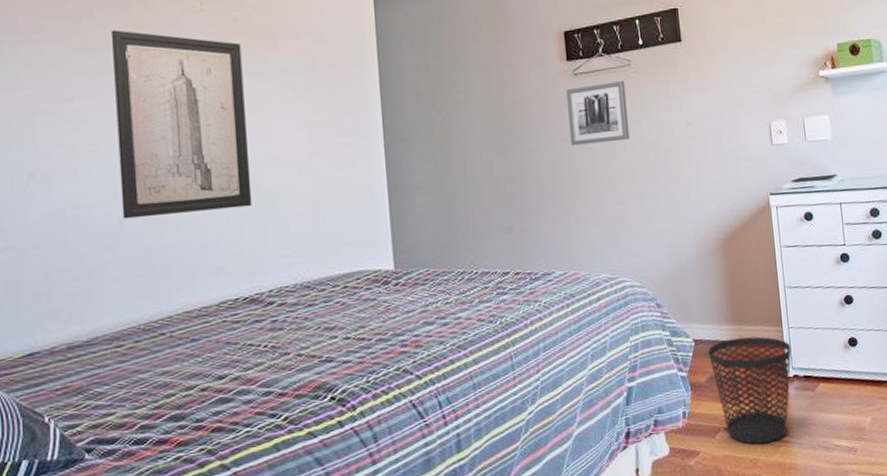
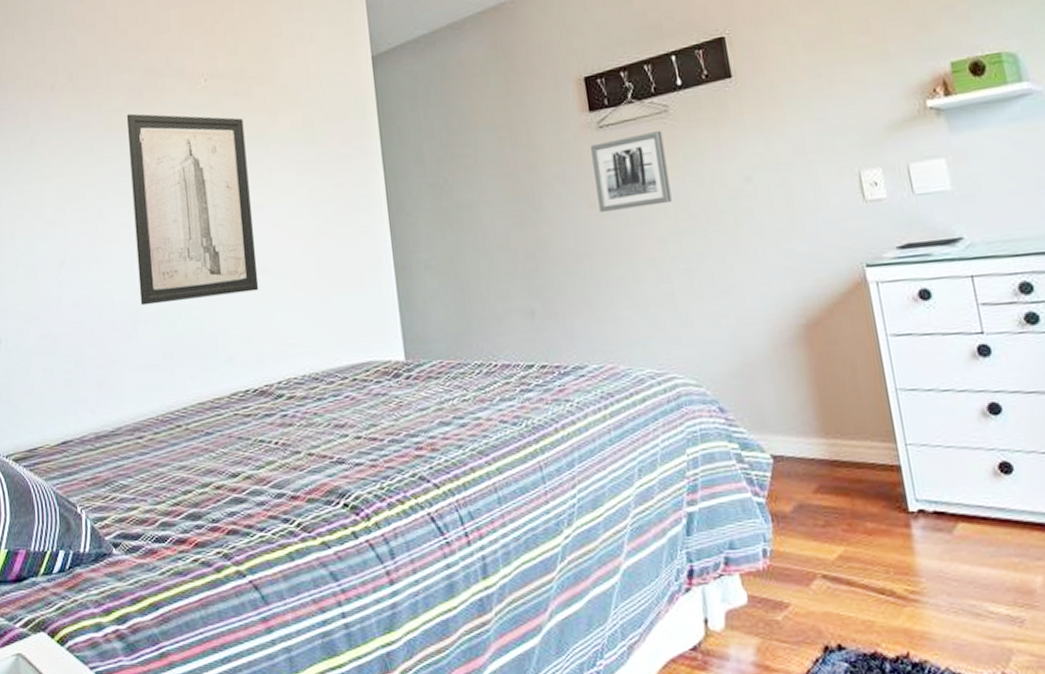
wastebasket: present [708,336,792,445] -> none [792,454,914,601]

